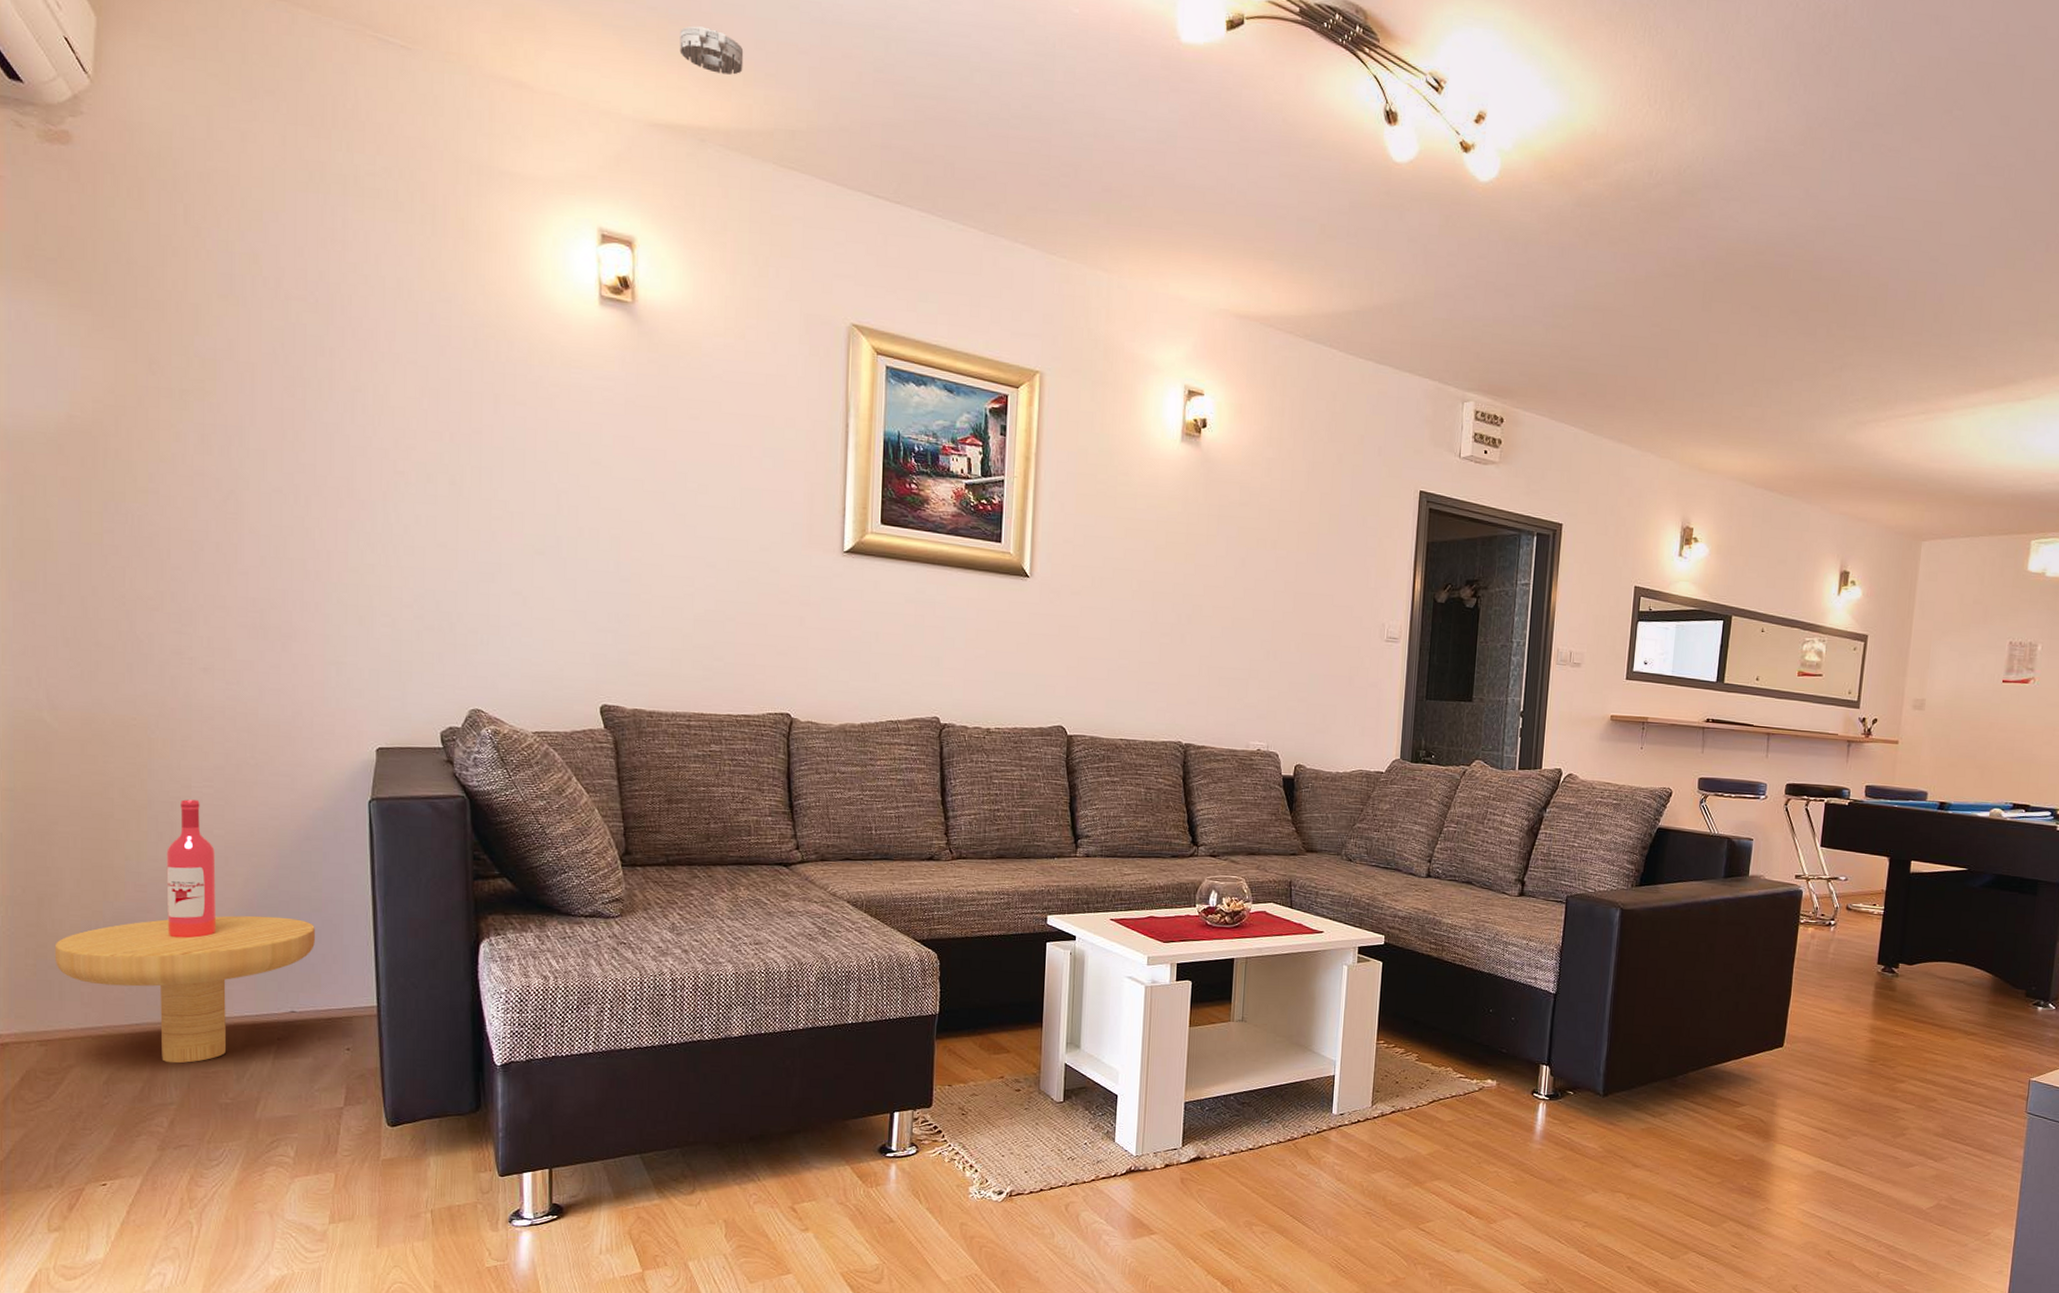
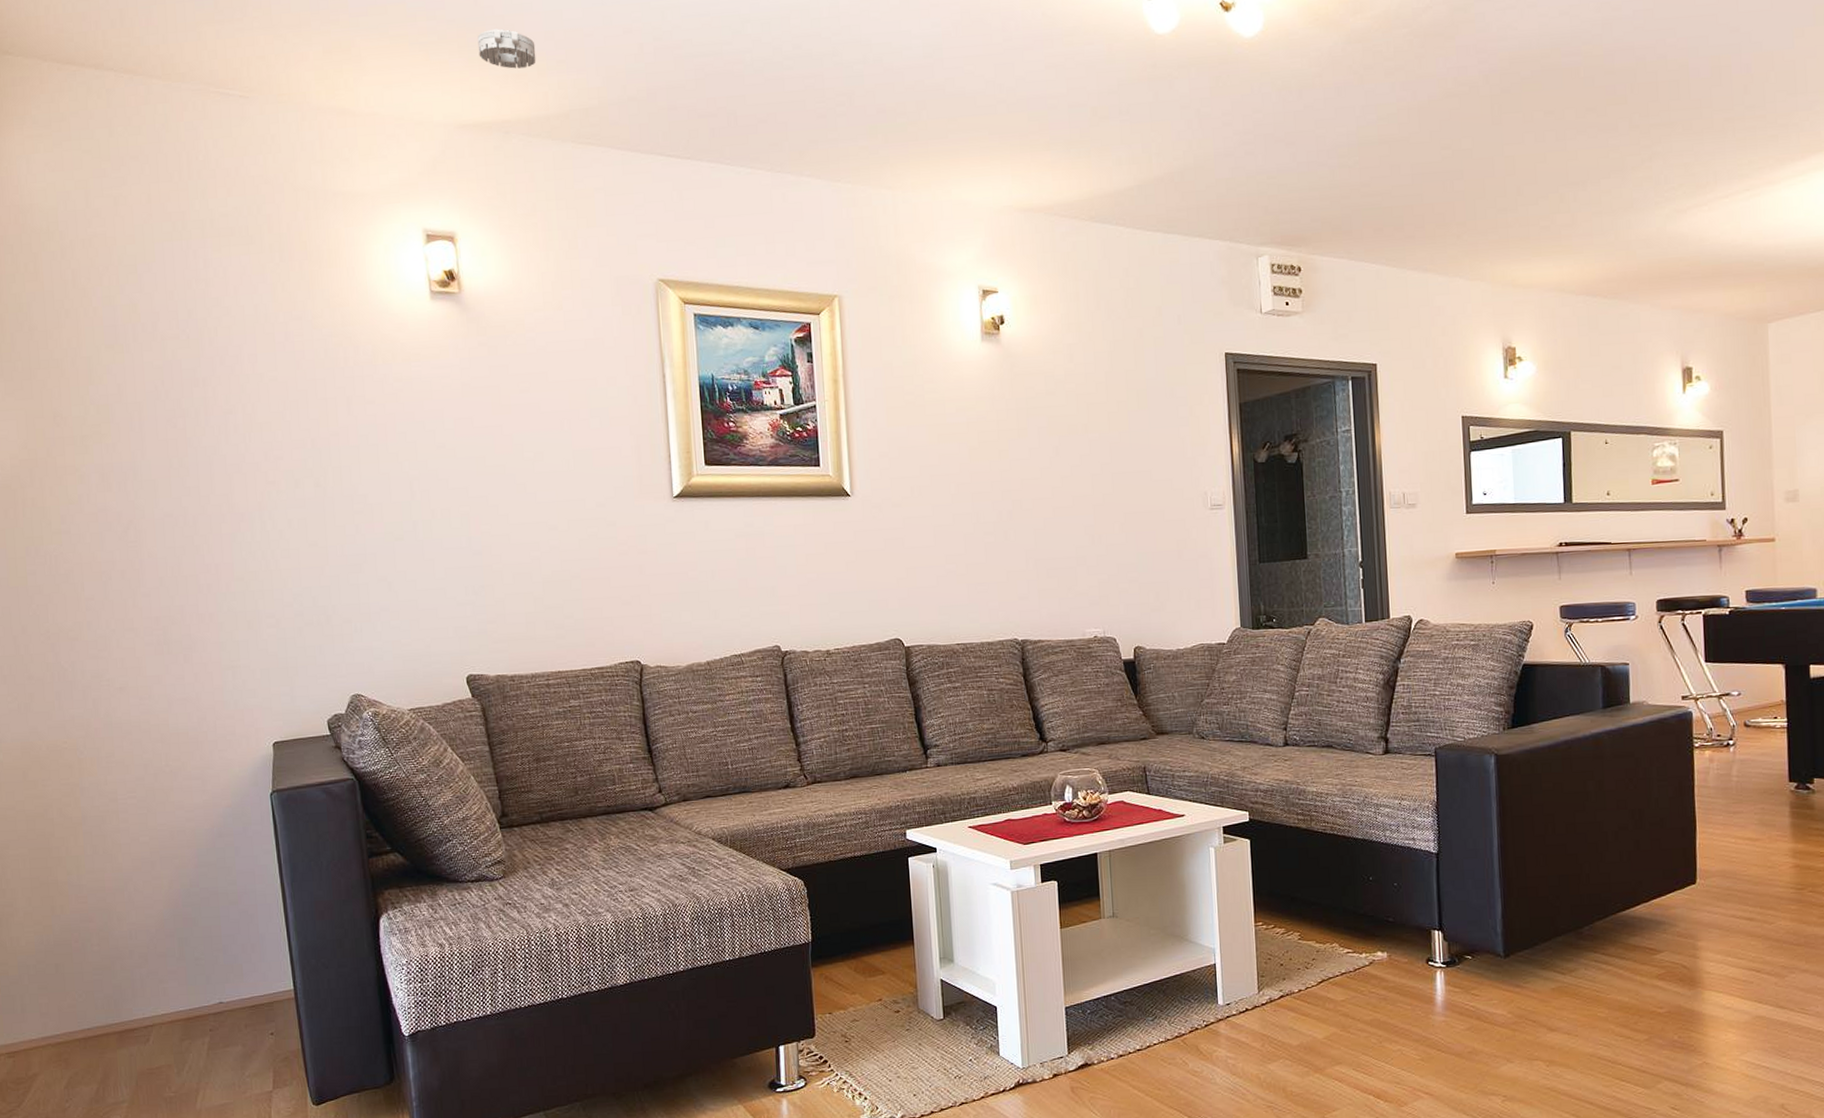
side table: present [54,799,315,1064] -> none [14,811,235,1063]

